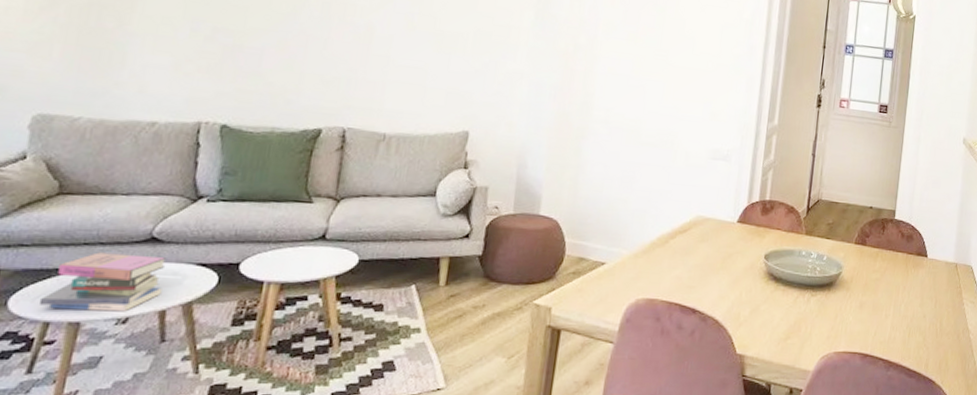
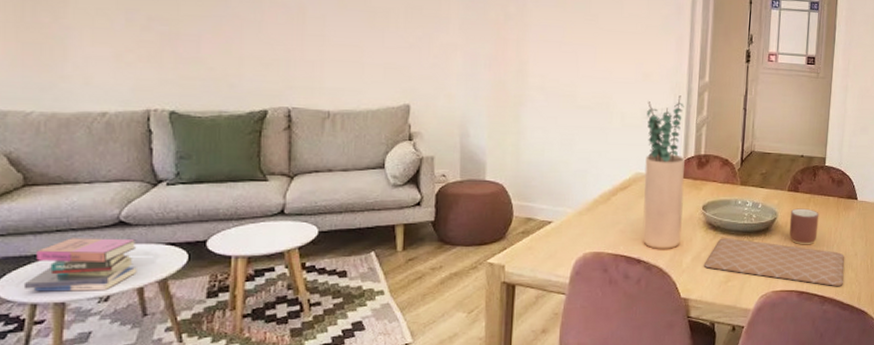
vase: none [700,137,751,300] -> present [642,95,685,249]
placemat: none [763,290,912,350] -> present [704,238,844,286]
mug: none [854,263,887,304] -> present [789,208,819,245]

